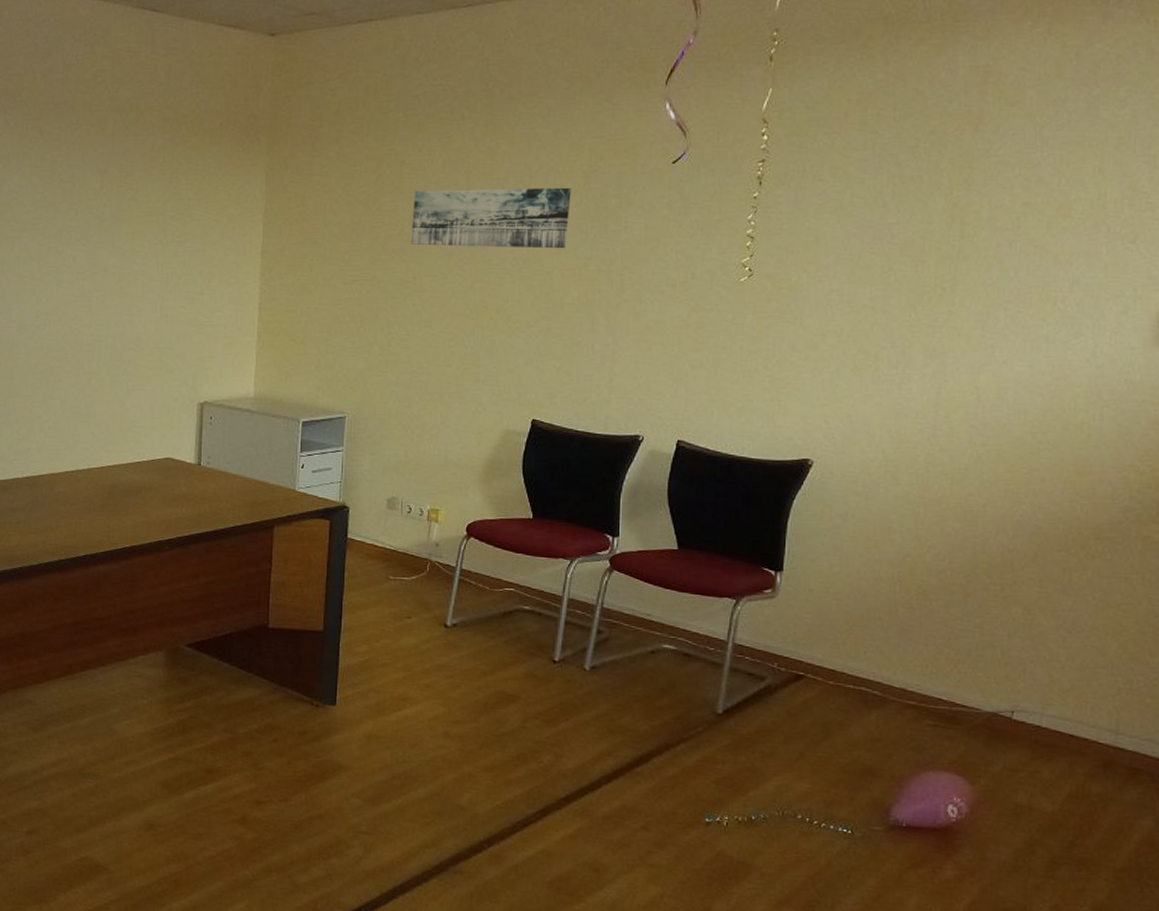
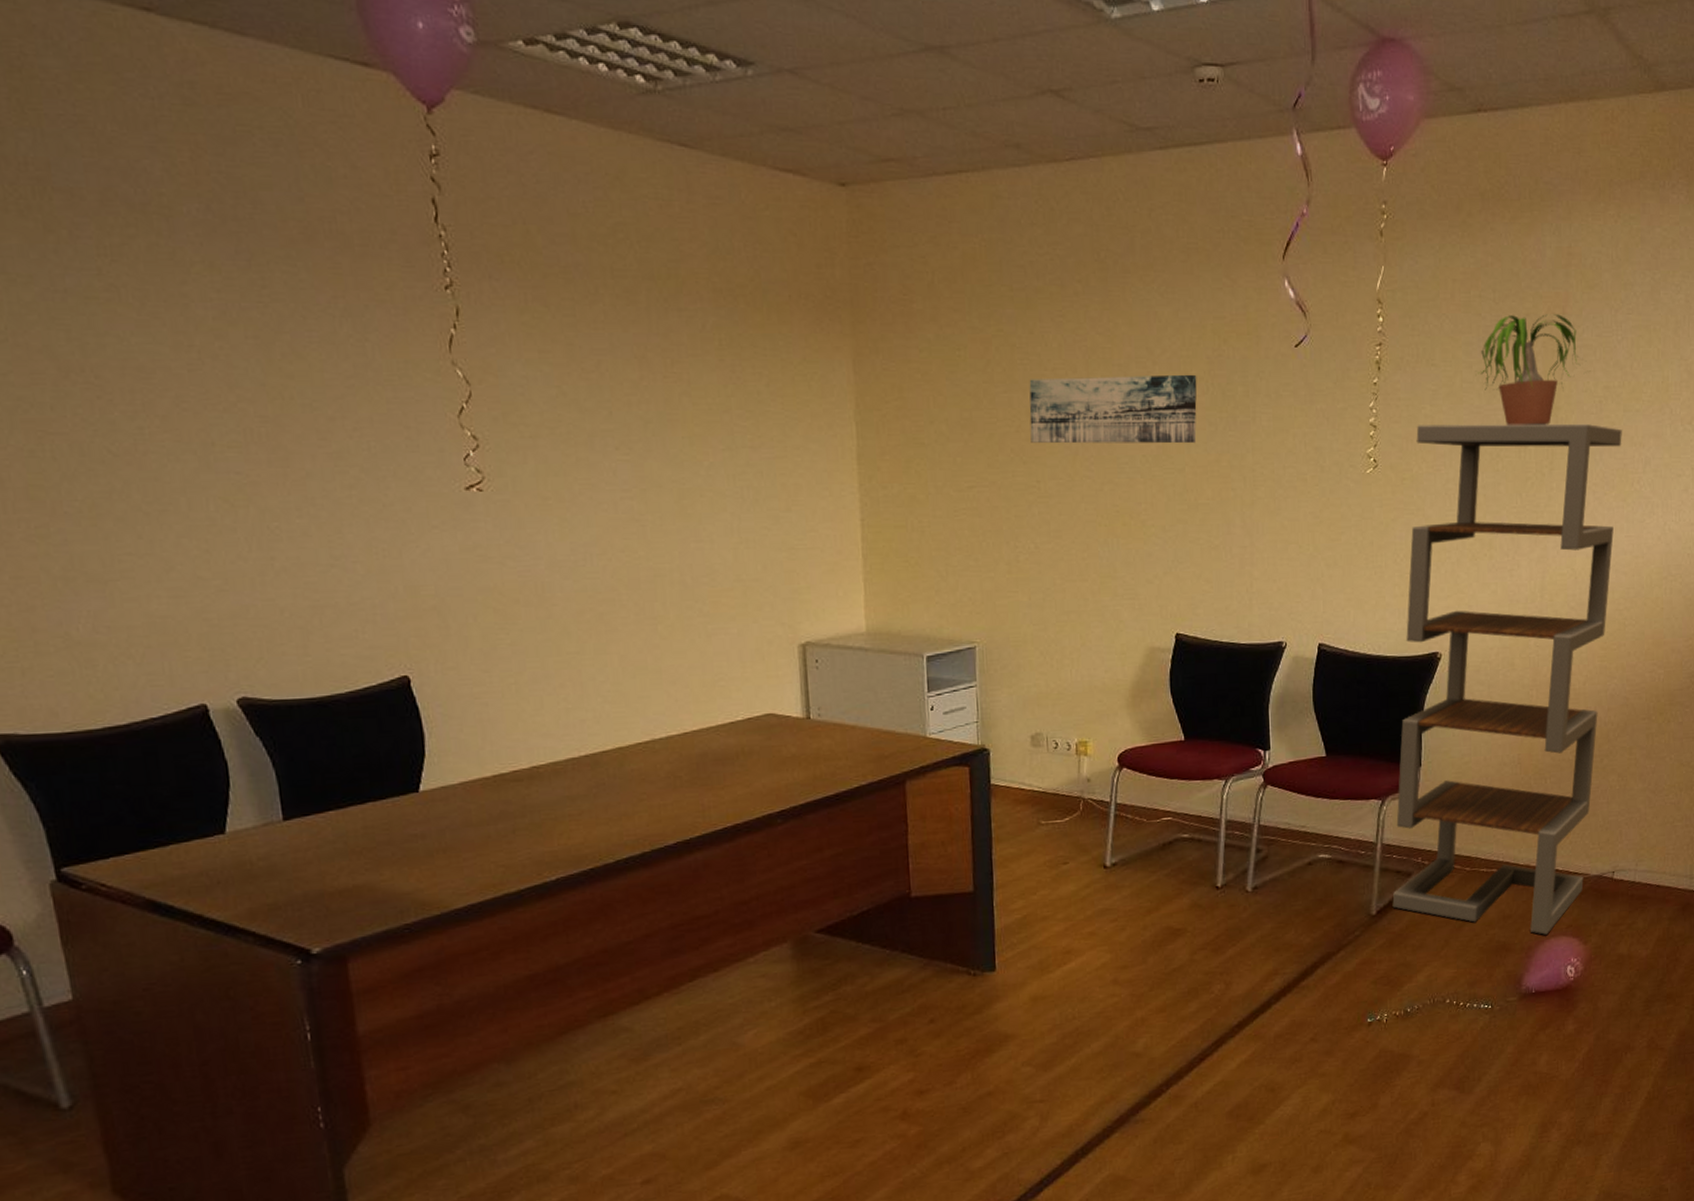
shelving unit: none [741,237,1044,767] -> present [1392,423,1622,935]
potted plant: none [868,131,1007,240] -> present [1475,314,1591,425]

